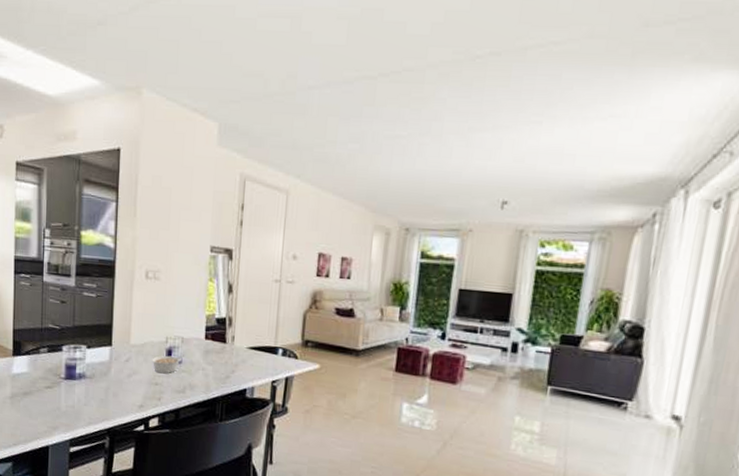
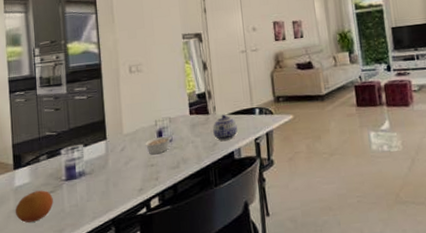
fruit: none [10,382,50,413] -> present [15,190,53,223]
teapot: none [227,347,255,376] -> present [213,114,238,141]

